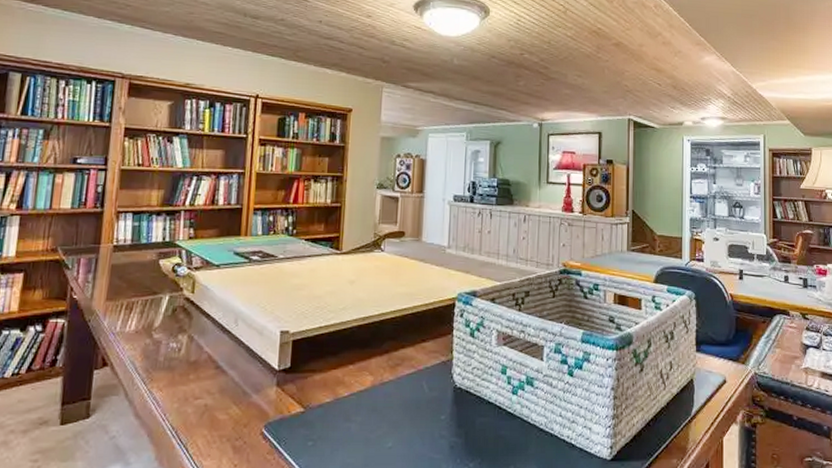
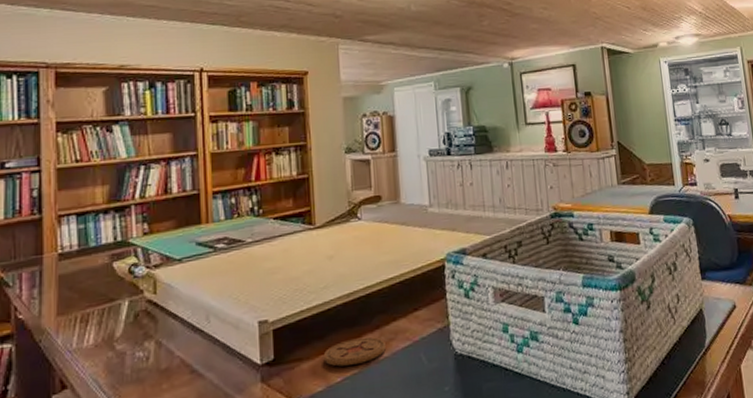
coaster: none [334,359,392,383] -> present [323,337,386,367]

